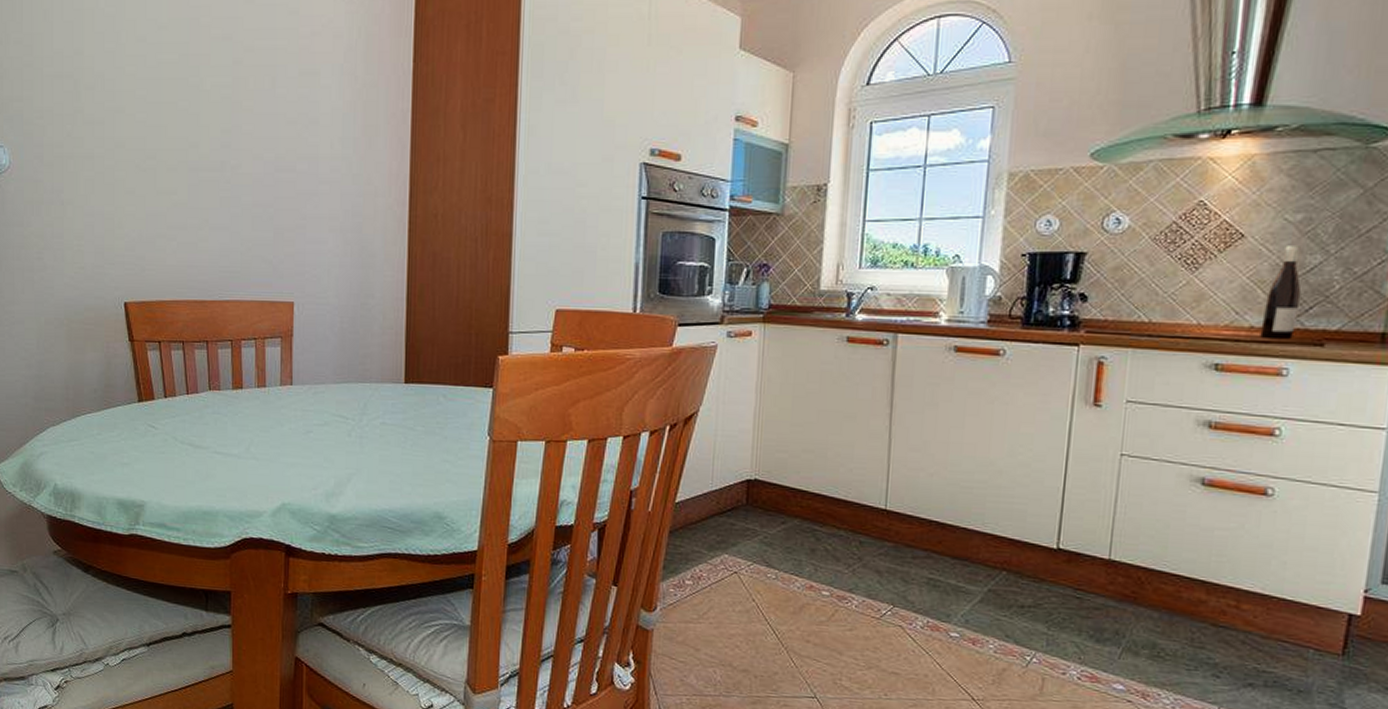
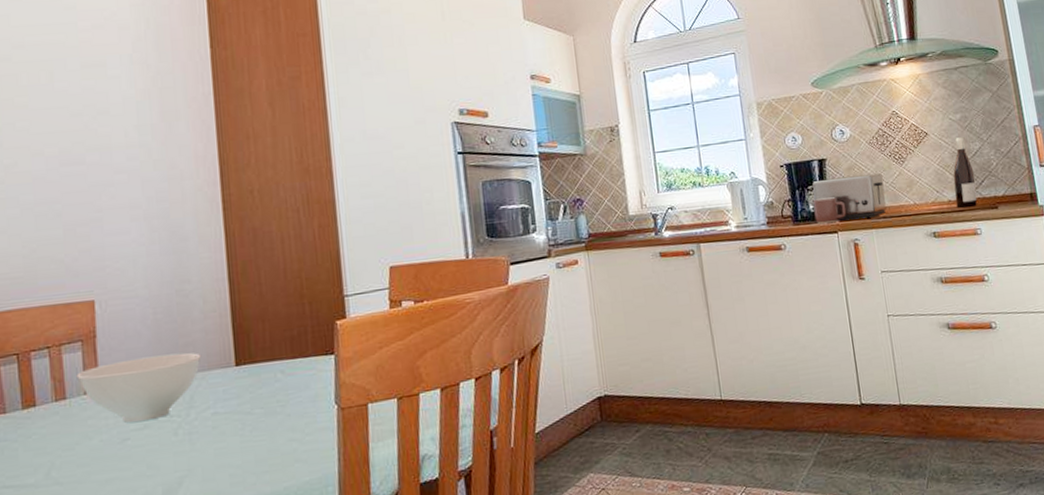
bowl: none [275,361,377,419] -> present [76,352,202,424]
mug: none [1052,301,1099,333] -> present [812,197,847,225]
toaster: none [1057,277,1161,334] -> present [812,173,886,220]

